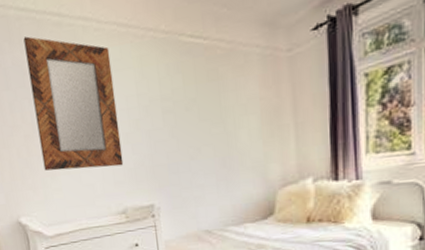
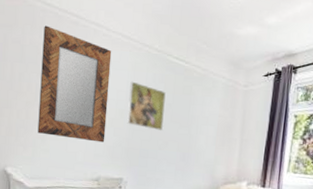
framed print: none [139,80,192,137] -> present [127,81,166,130]

